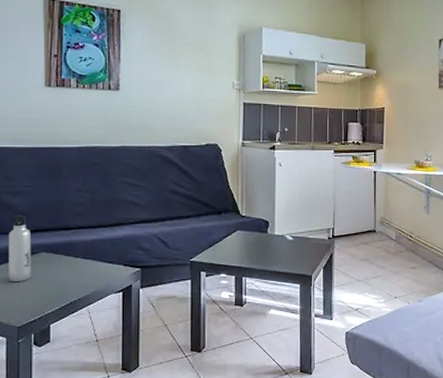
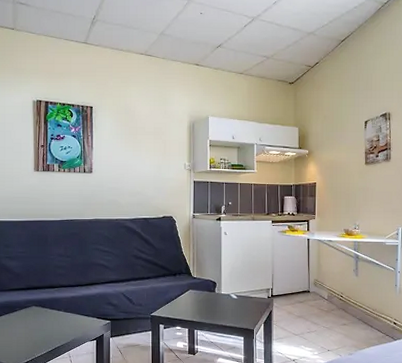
water bottle: present [8,215,32,283] -> none [7,276,25,331]

